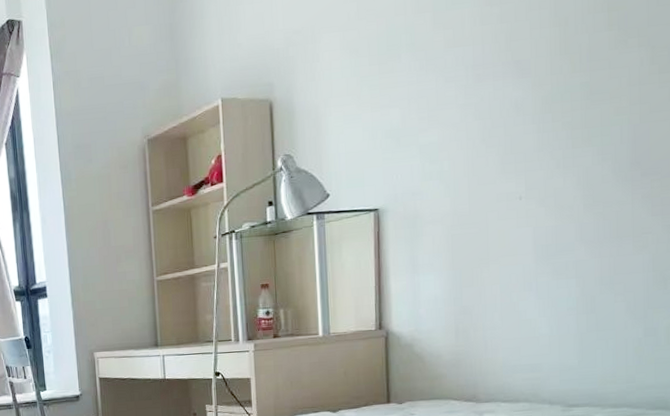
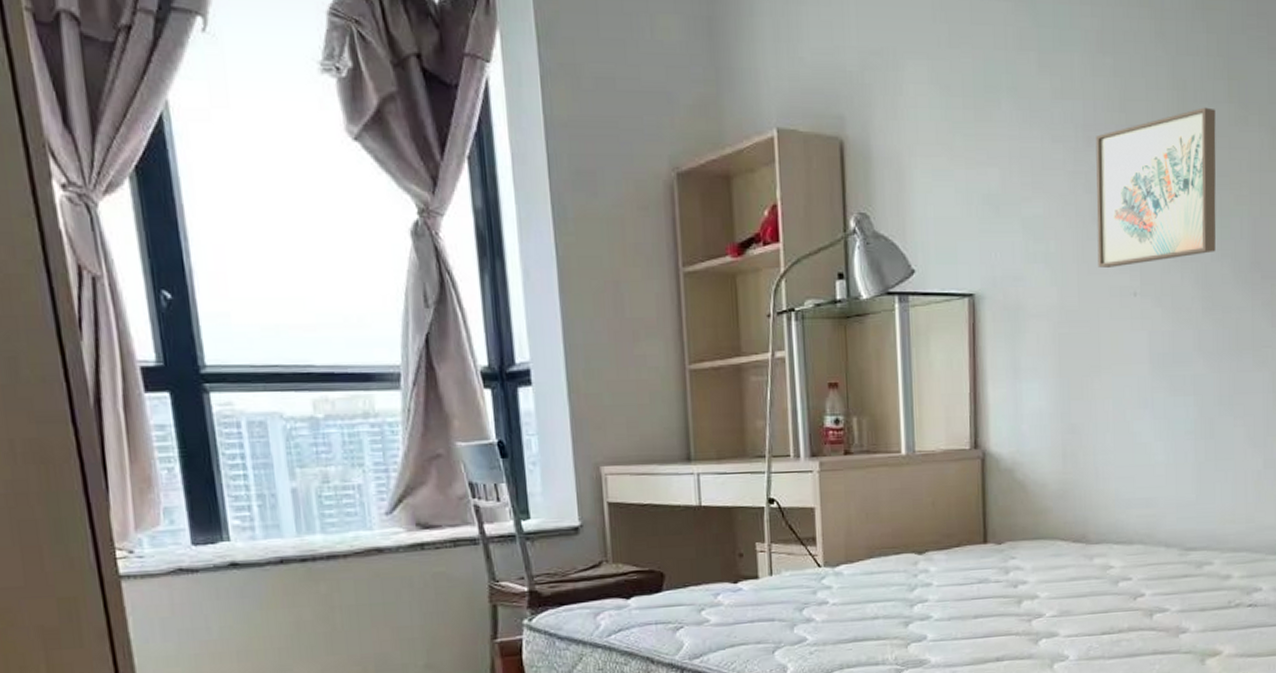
wall art: none [484,37,597,179] -> present [1096,107,1216,268]

